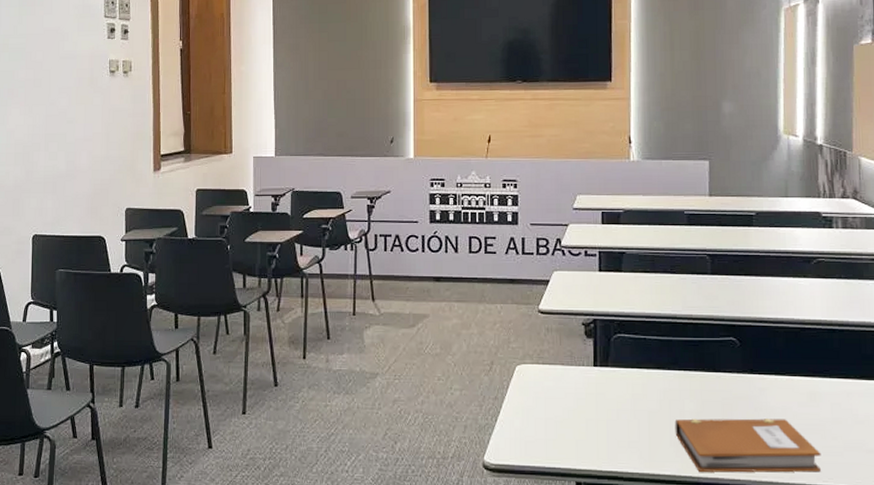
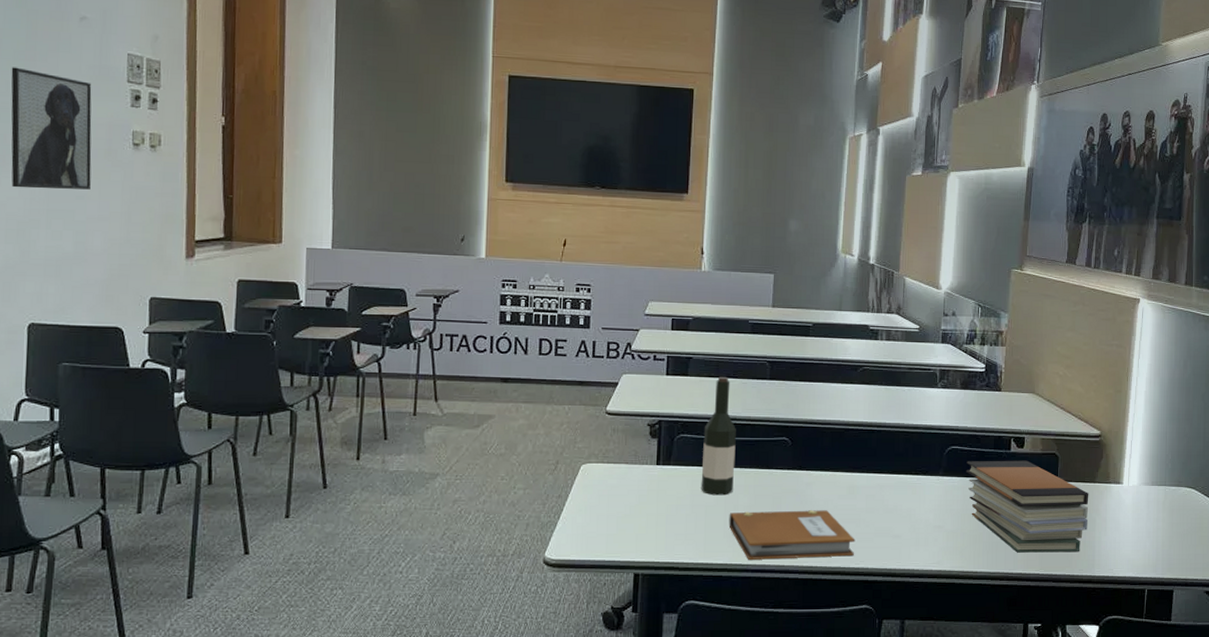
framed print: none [17,12,78,117] -> present [11,67,92,190]
wine bottle: none [642,272,678,401] -> present [701,376,736,496]

